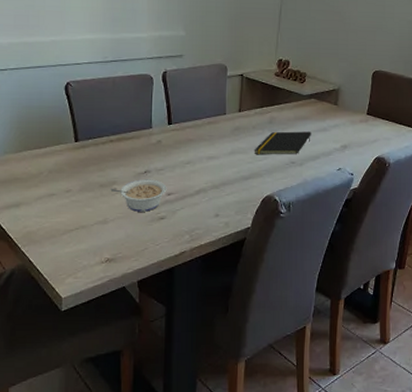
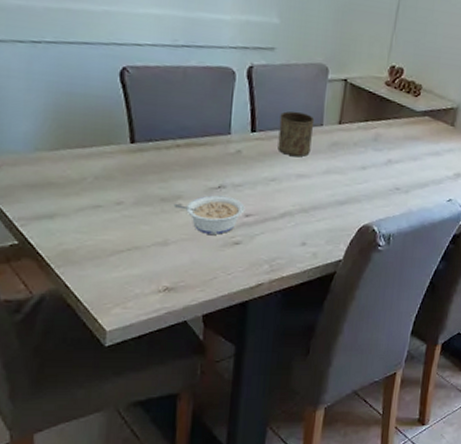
cup: none [190,104,219,142] -> present [277,111,315,157]
notepad: present [255,131,311,154] -> none [354,151,422,180]

